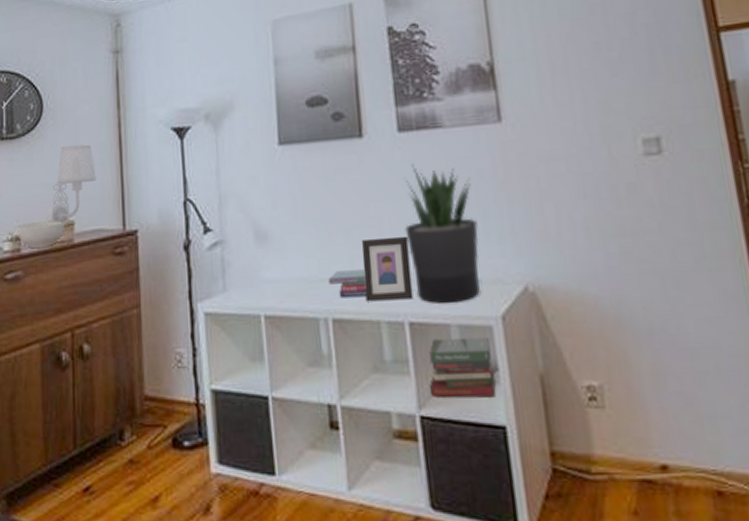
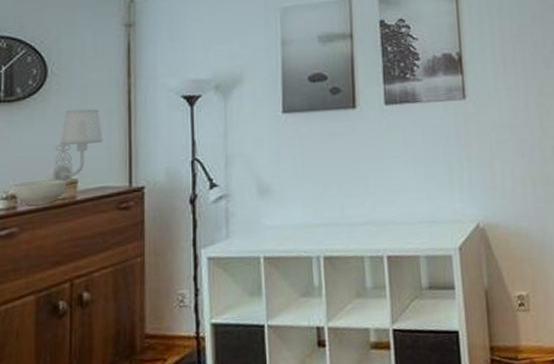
books: present [328,269,367,299] -> none [322,215,354,240]
picture frame: present [362,236,413,302] -> none [351,187,392,241]
planter: present [405,164,480,303] -> none [387,131,444,240]
books: present [430,337,497,398] -> none [402,265,453,314]

